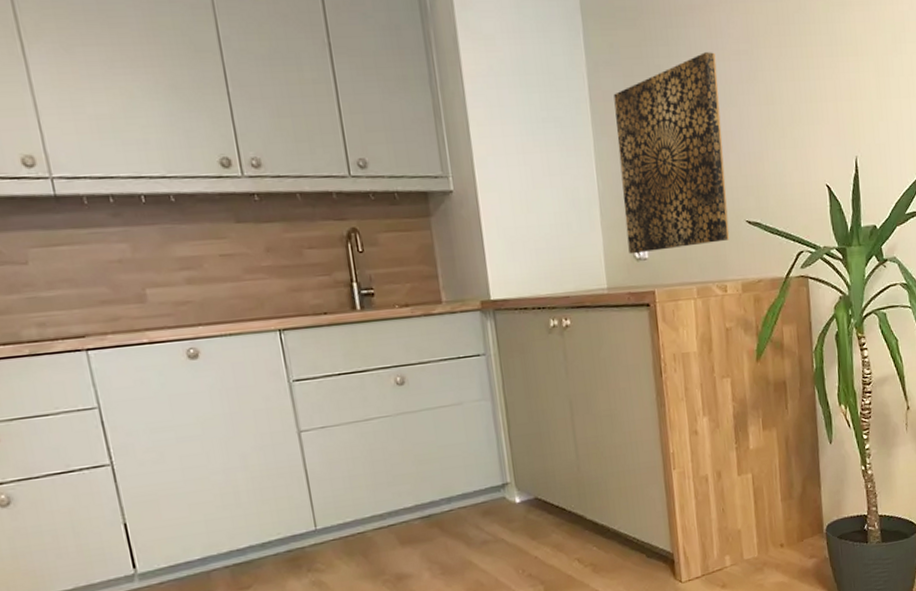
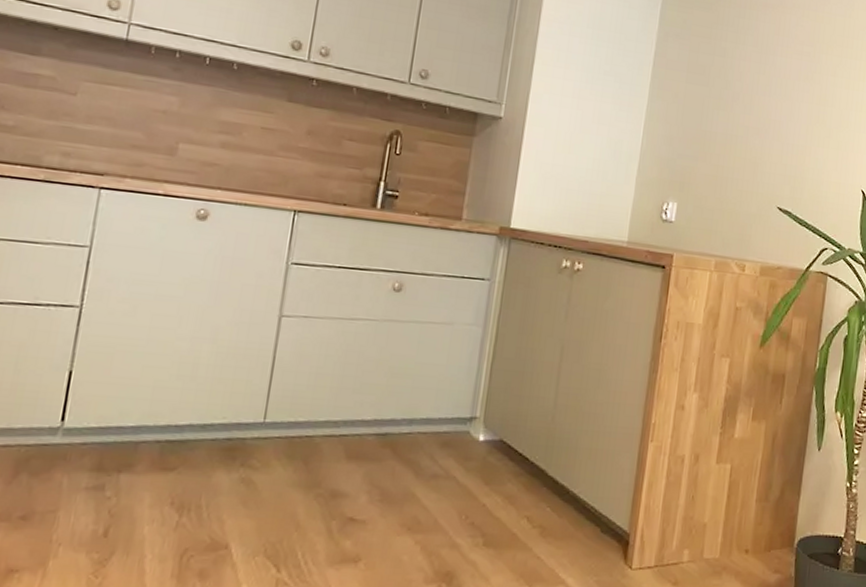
wall art: present [613,52,730,254] -> none [657,46,780,222]

